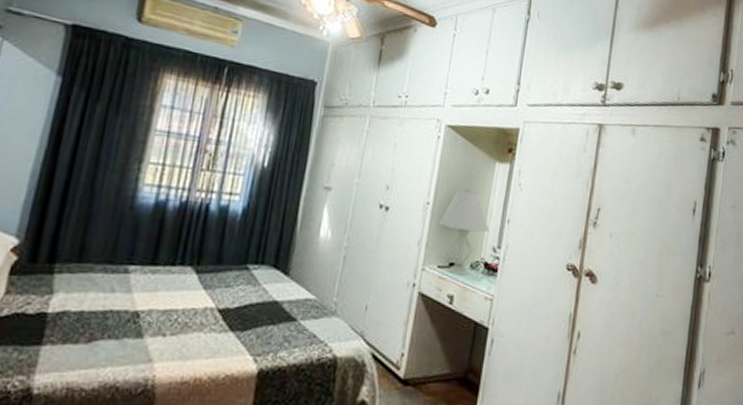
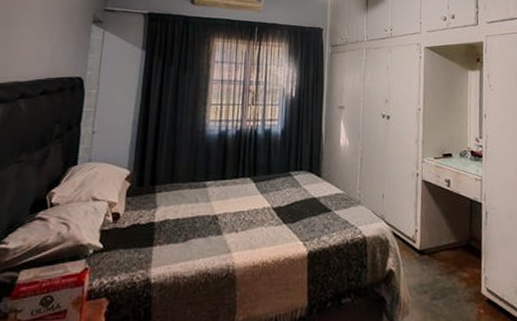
table lamp: present [438,188,490,276] -> none [429,94,471,163]

